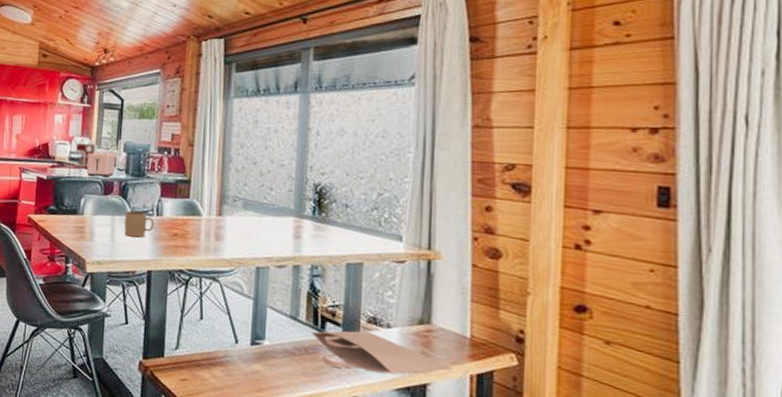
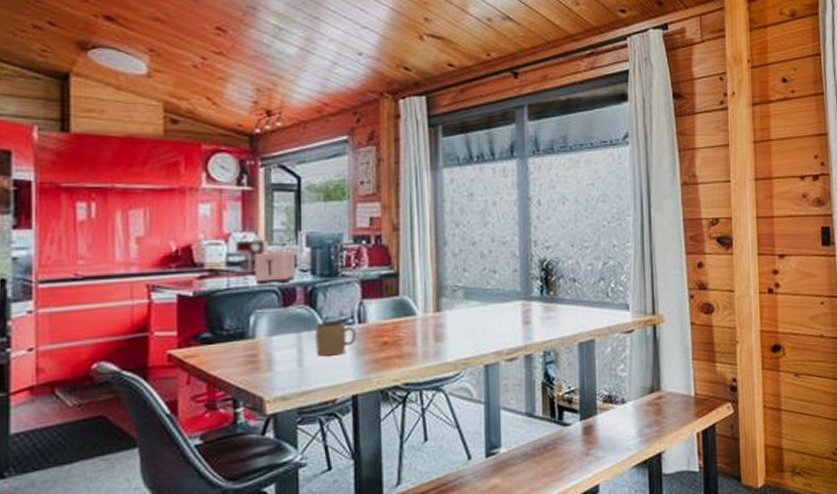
tote bag: present [311,330,454,374] -> none [549,411,683,459]

